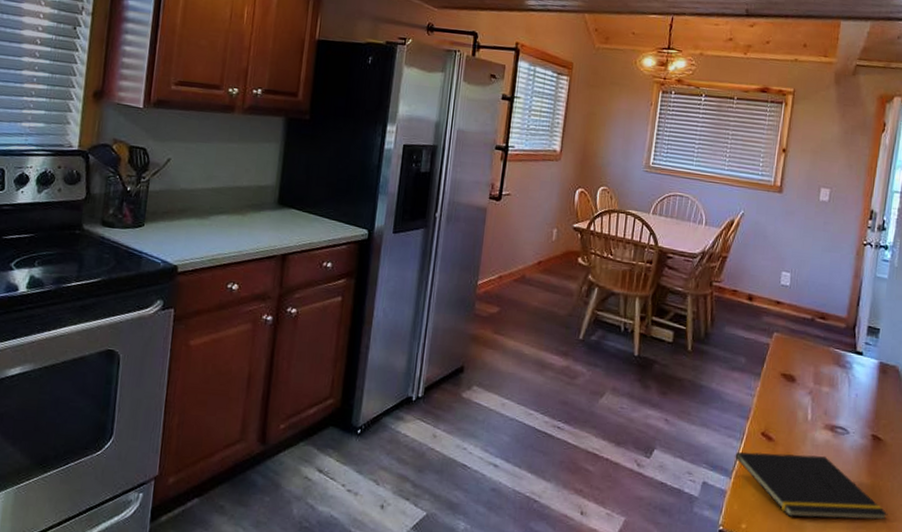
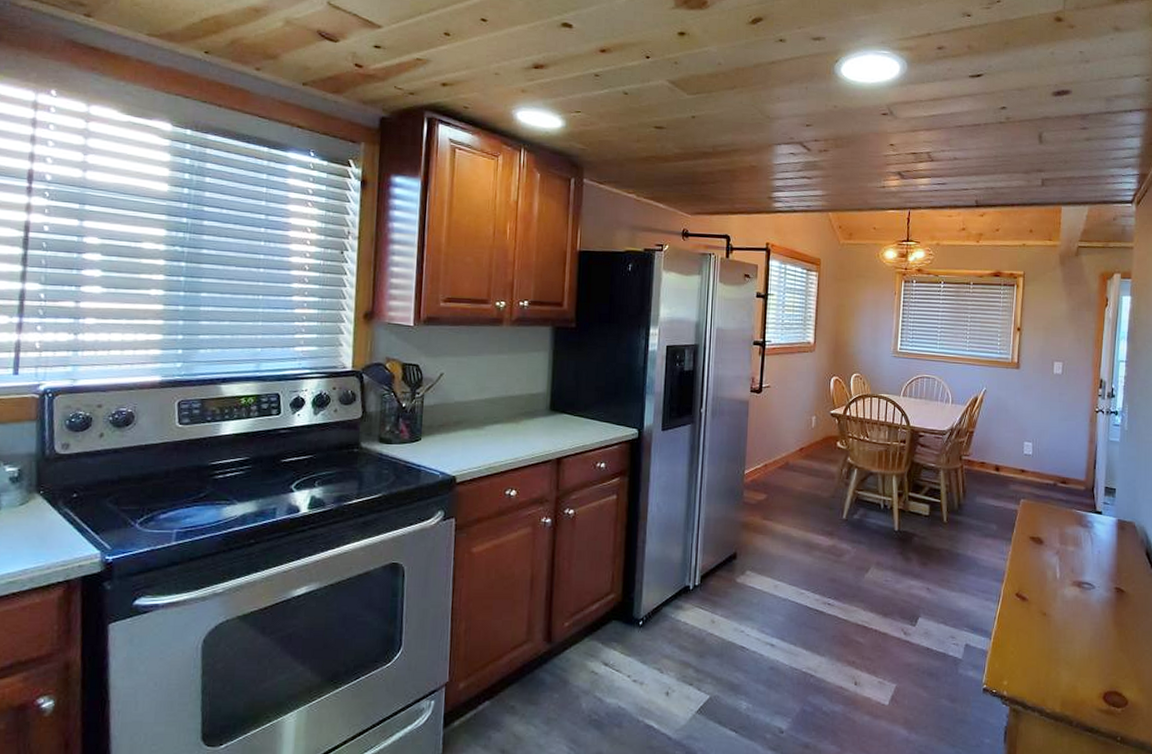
notepad: present [731,451,888,521] -> none [991,610,1135,671]

